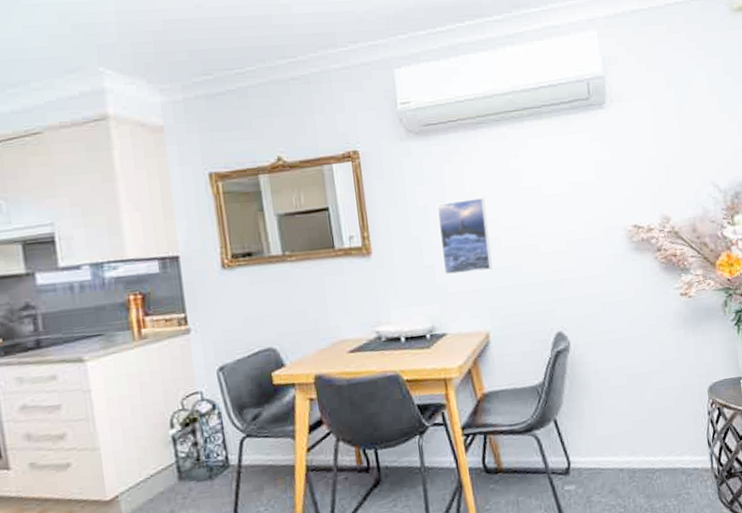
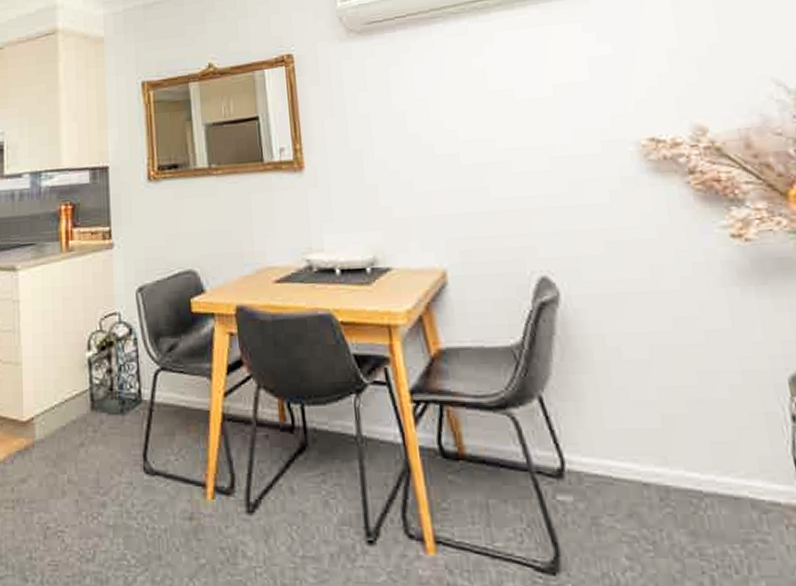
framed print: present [436,197,492,275] -> none [380,103,450,196]

